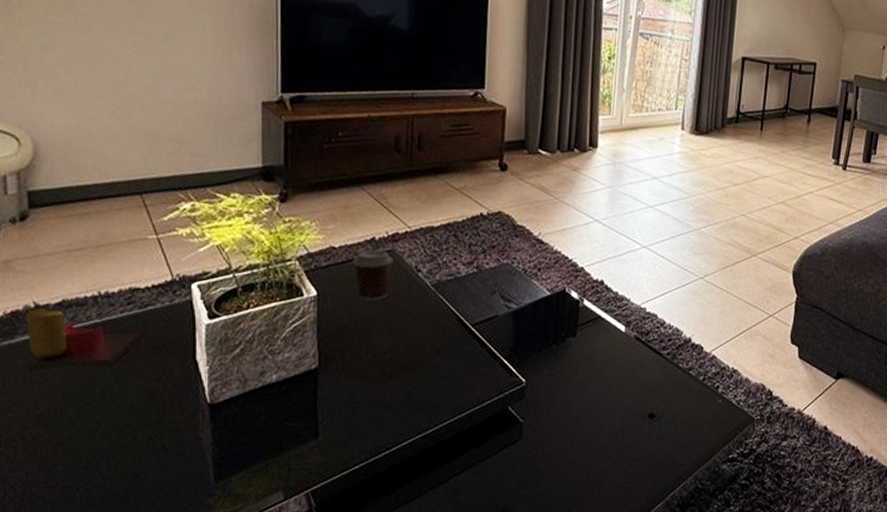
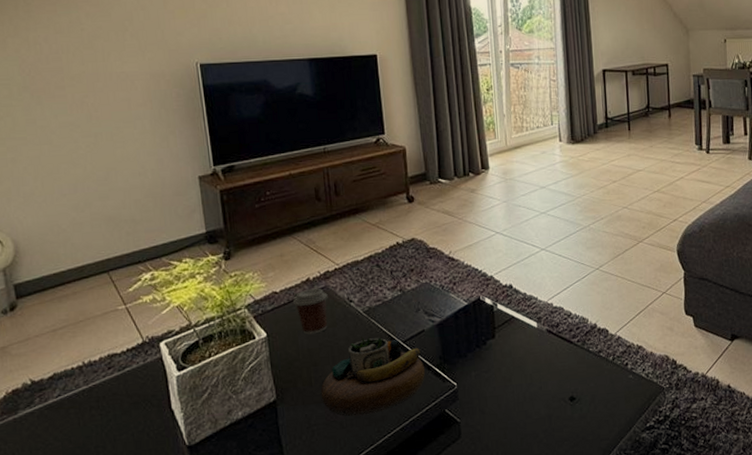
candle: present [26,308,143,373] -> none [24,383,125,441]
decorative bowl: none [370,312,492,400] -> present [320,337,425,417]

